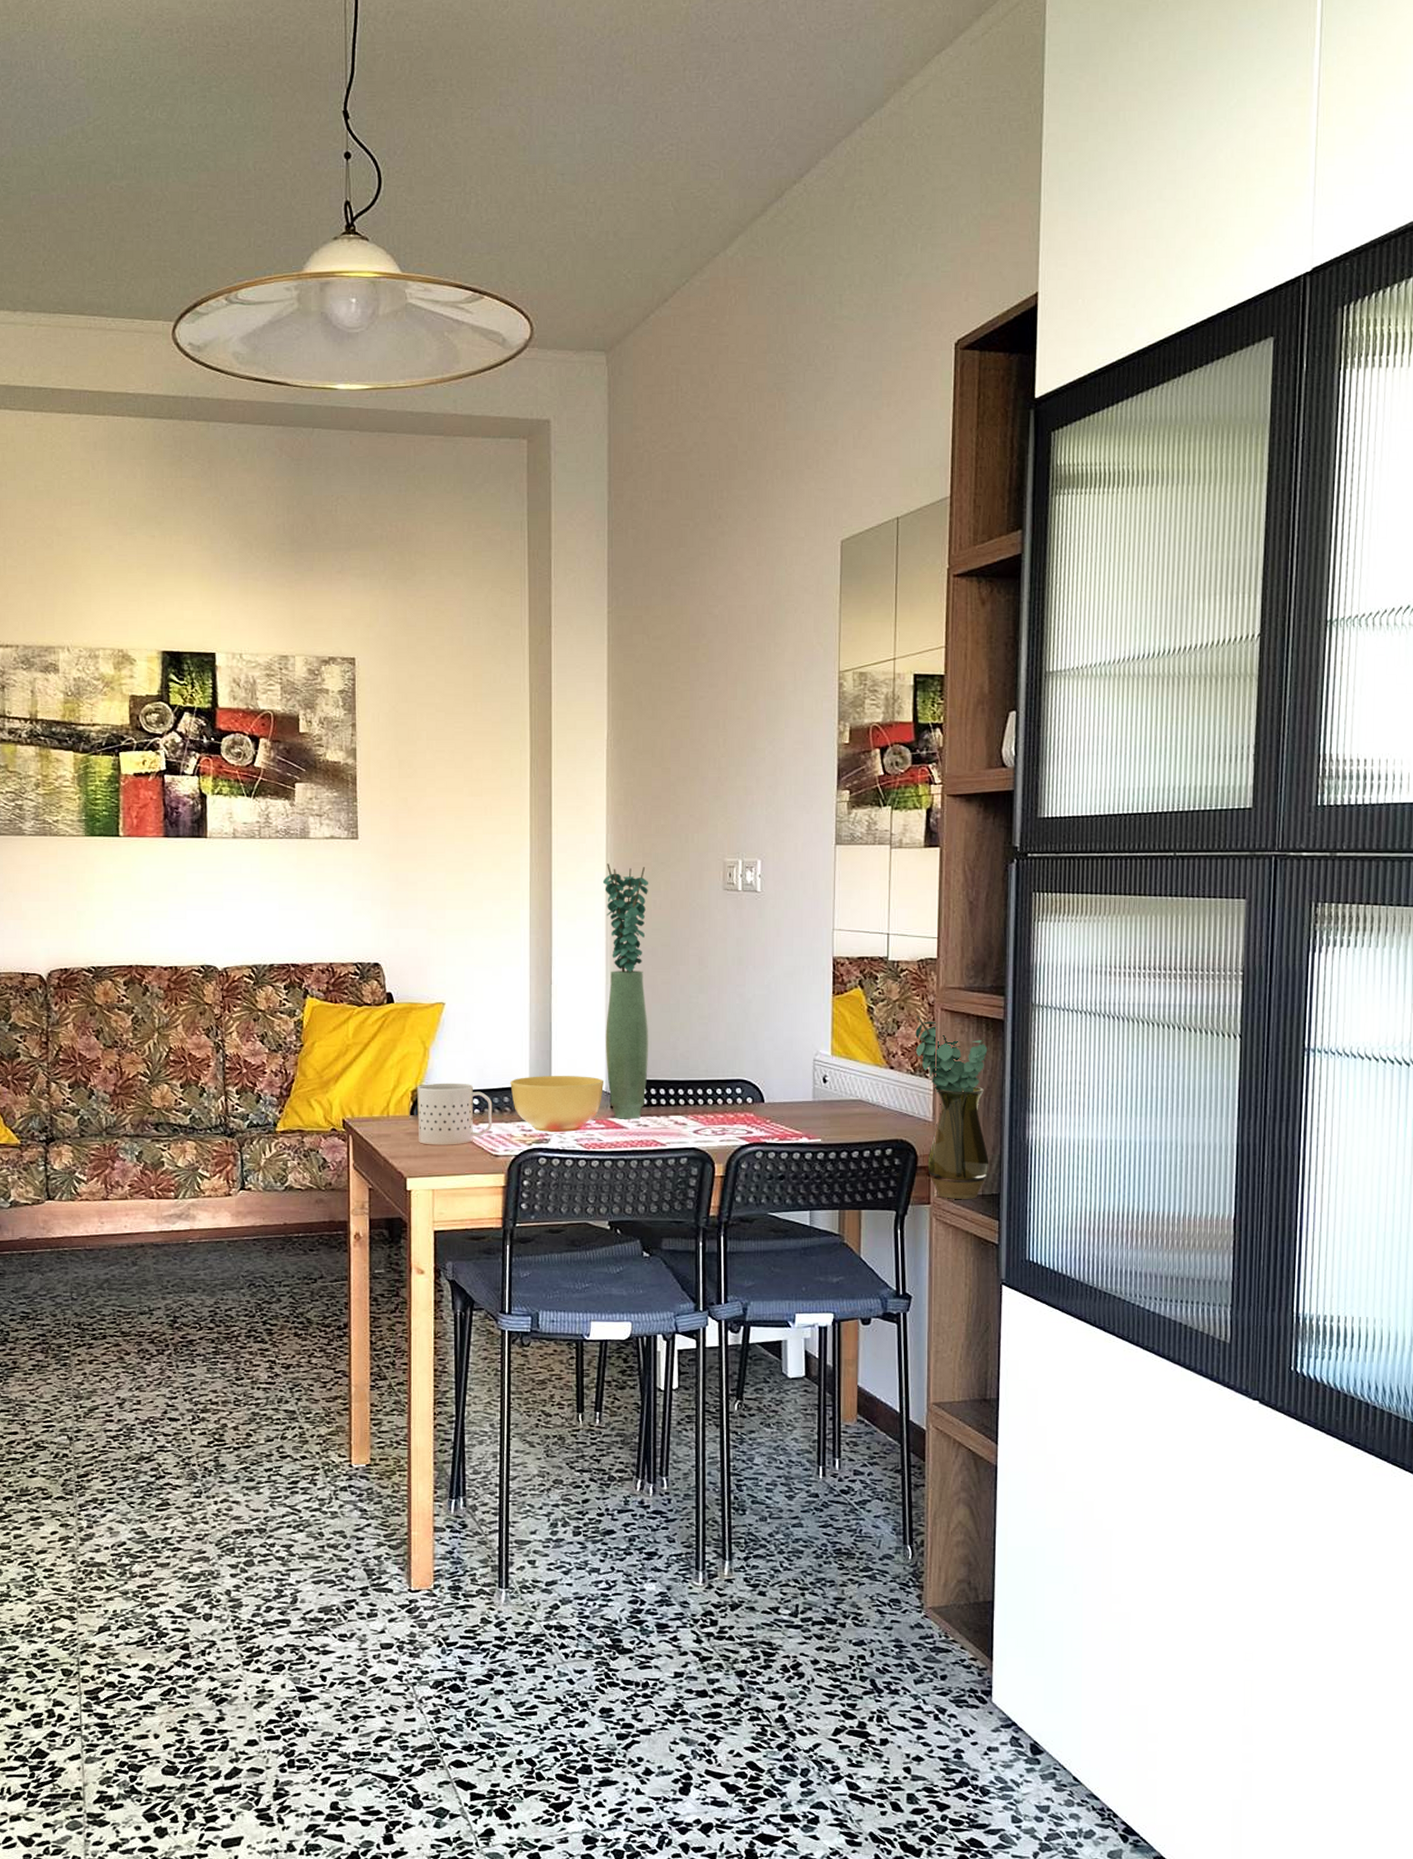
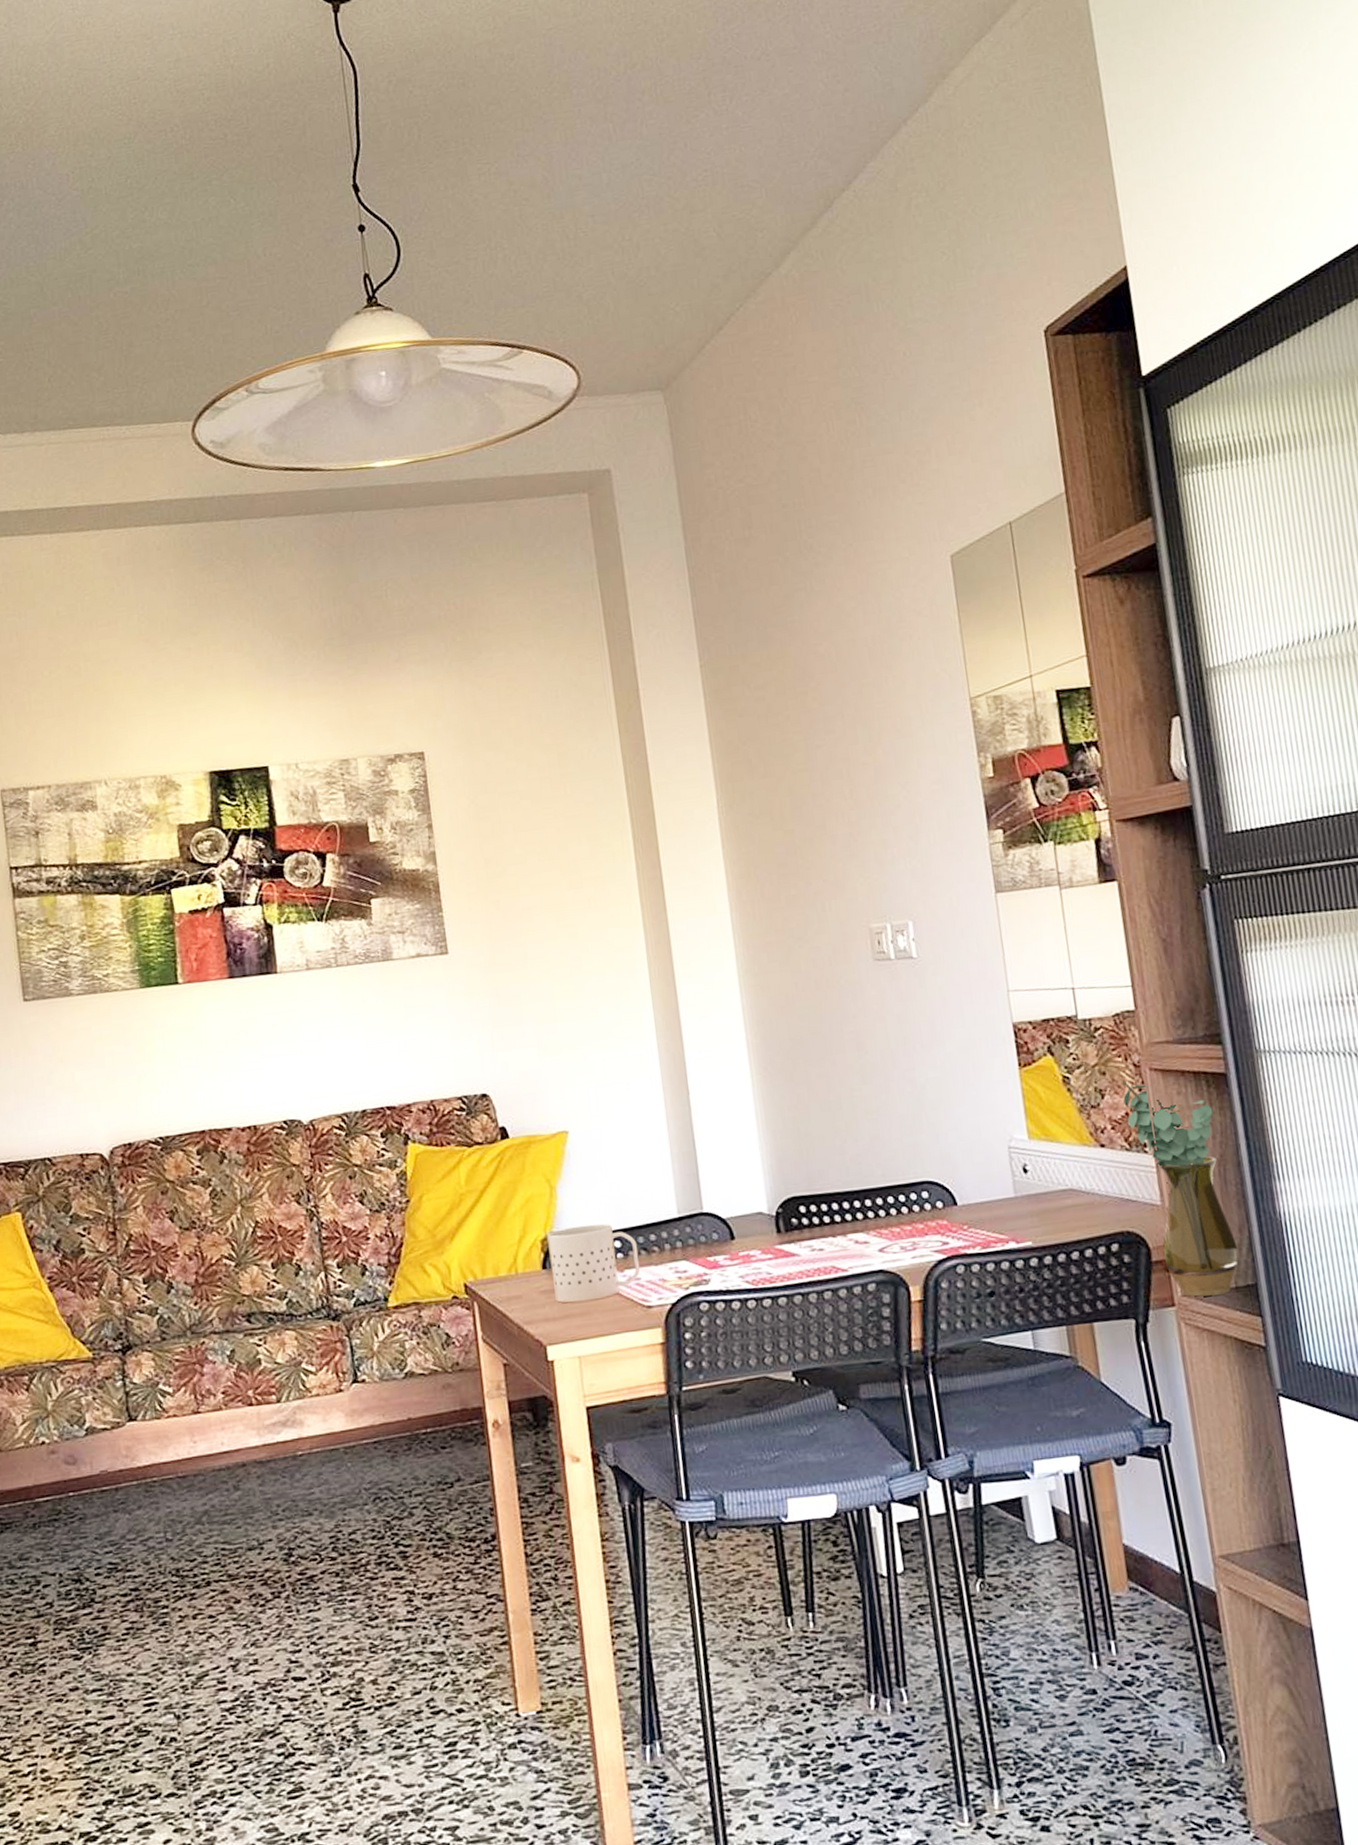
bowl: present [510,1076,605,1132] -> none [655,1198,766,1272]
vase: present [602,863,649,1119] -> none [733,945,816,1246]

